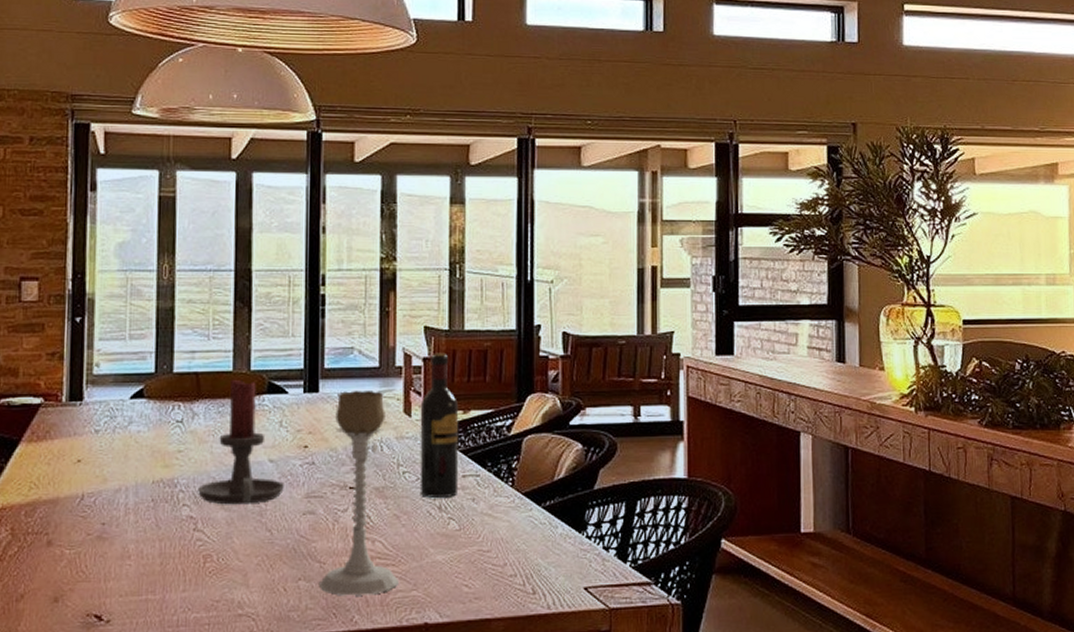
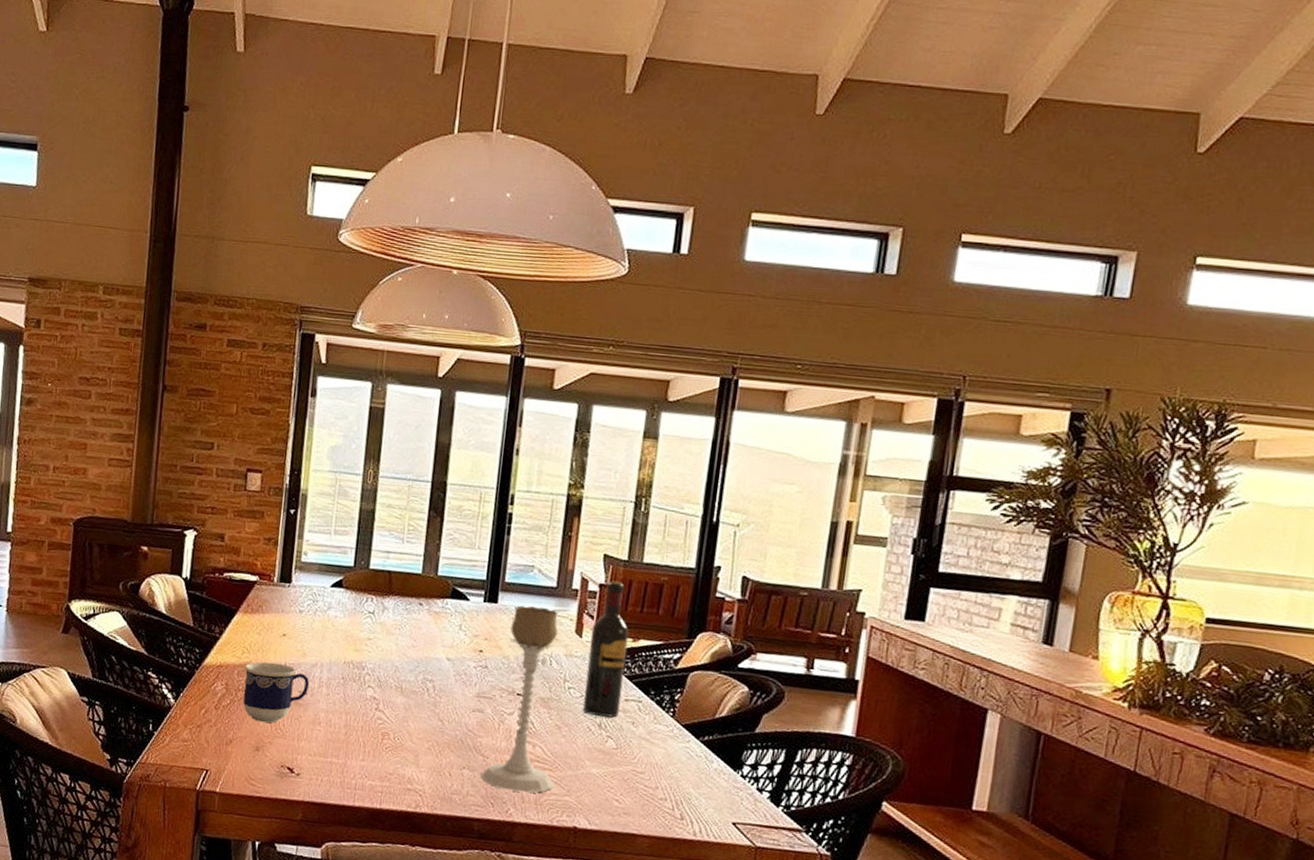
cup: none [33,496,113,568] -> present [243,662,309,723]
candle holder: present [198,379,284,505] -> none [382,582,458,695]

